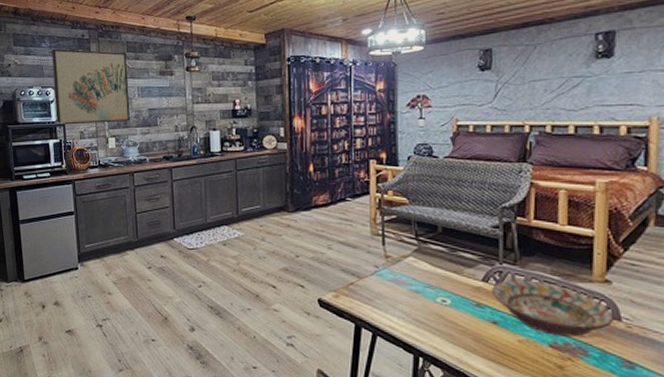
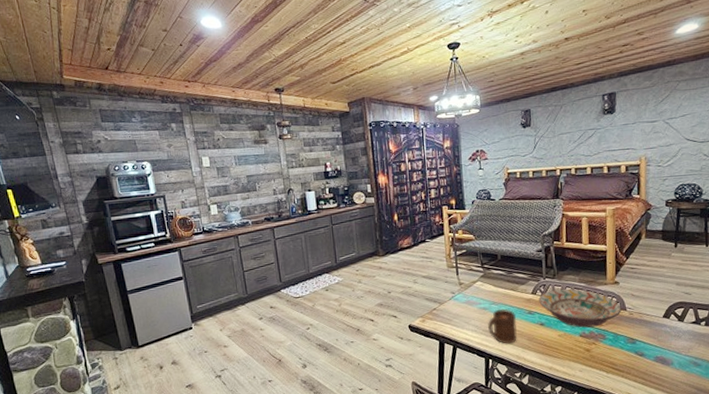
wall art: present [52,48,131,125] -> none [143,123,231,197]
cup: none [420,295,460,342] -> present [488,309,517,344]

